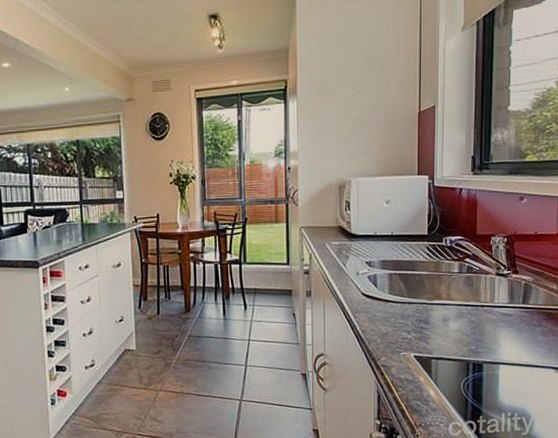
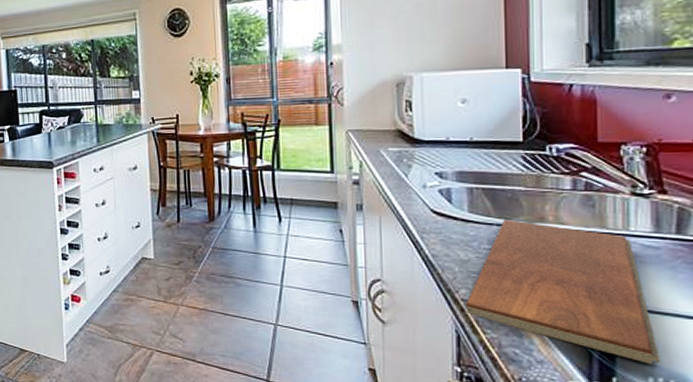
chopping board: none [384,299,510,404] -> present [465,220,661,365]

